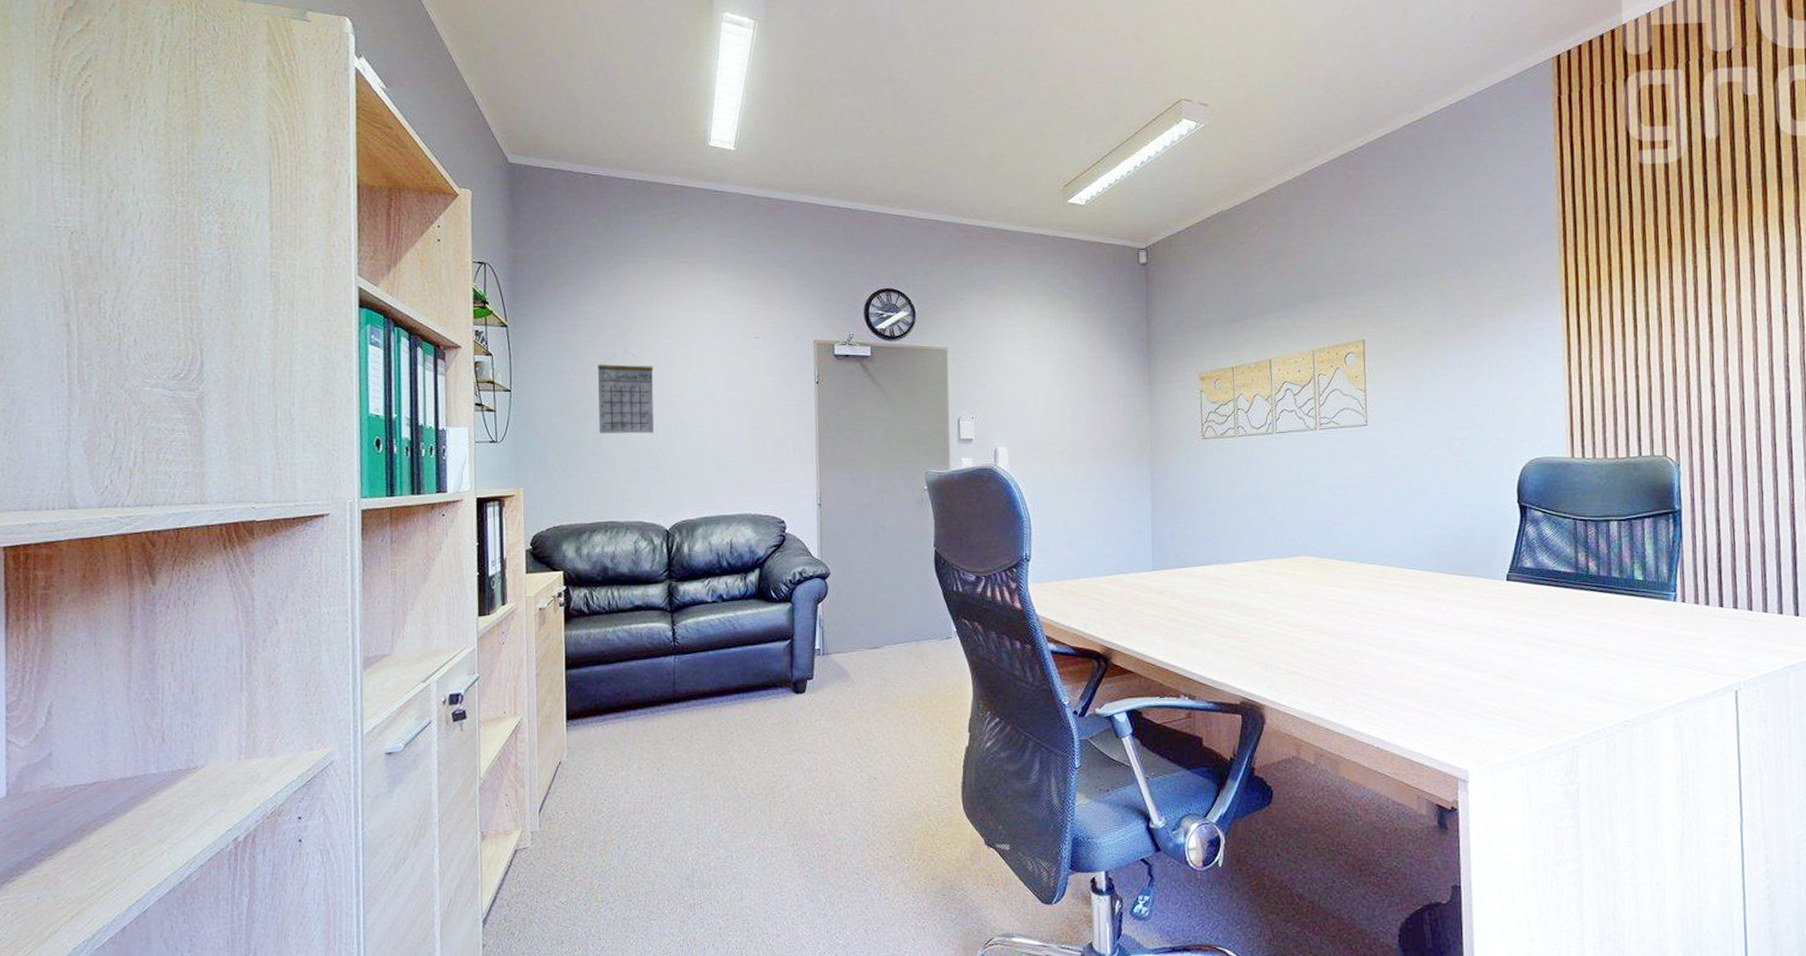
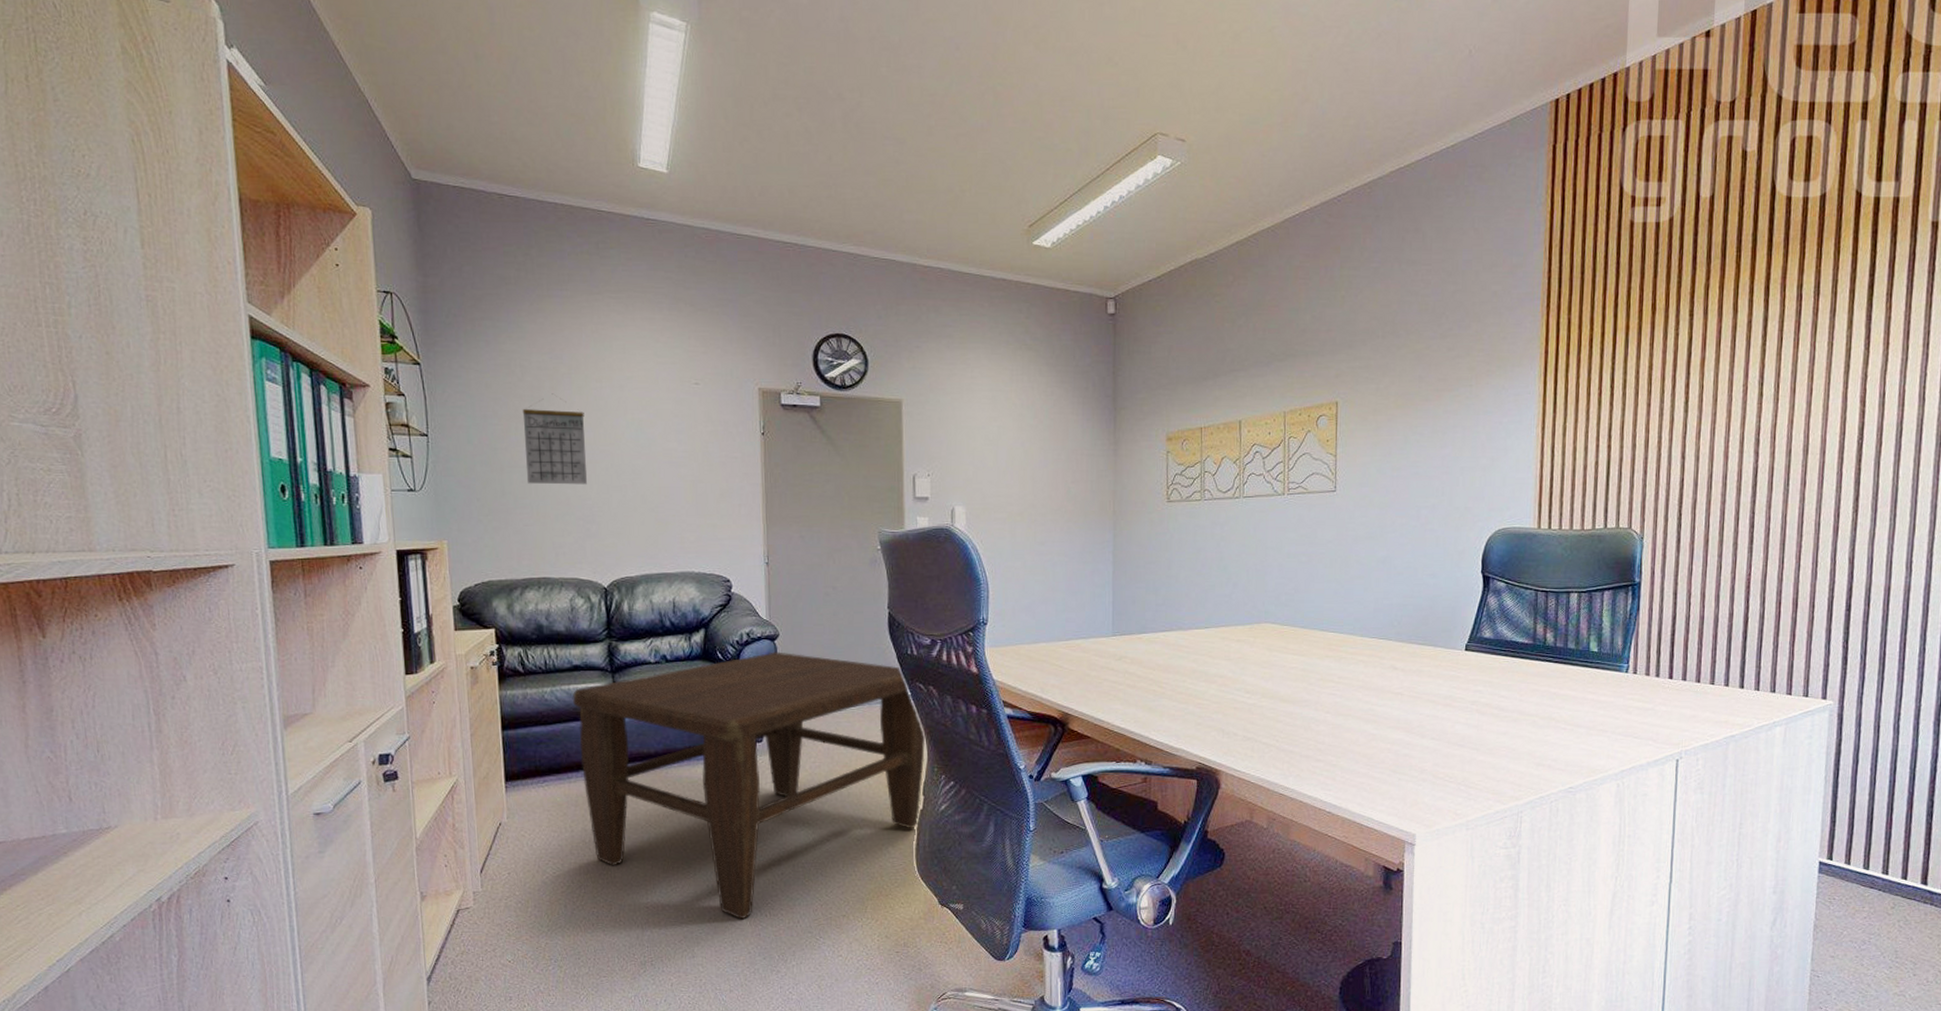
coffee table: none [632,590,971,861] -> present [571,652,926,920]

